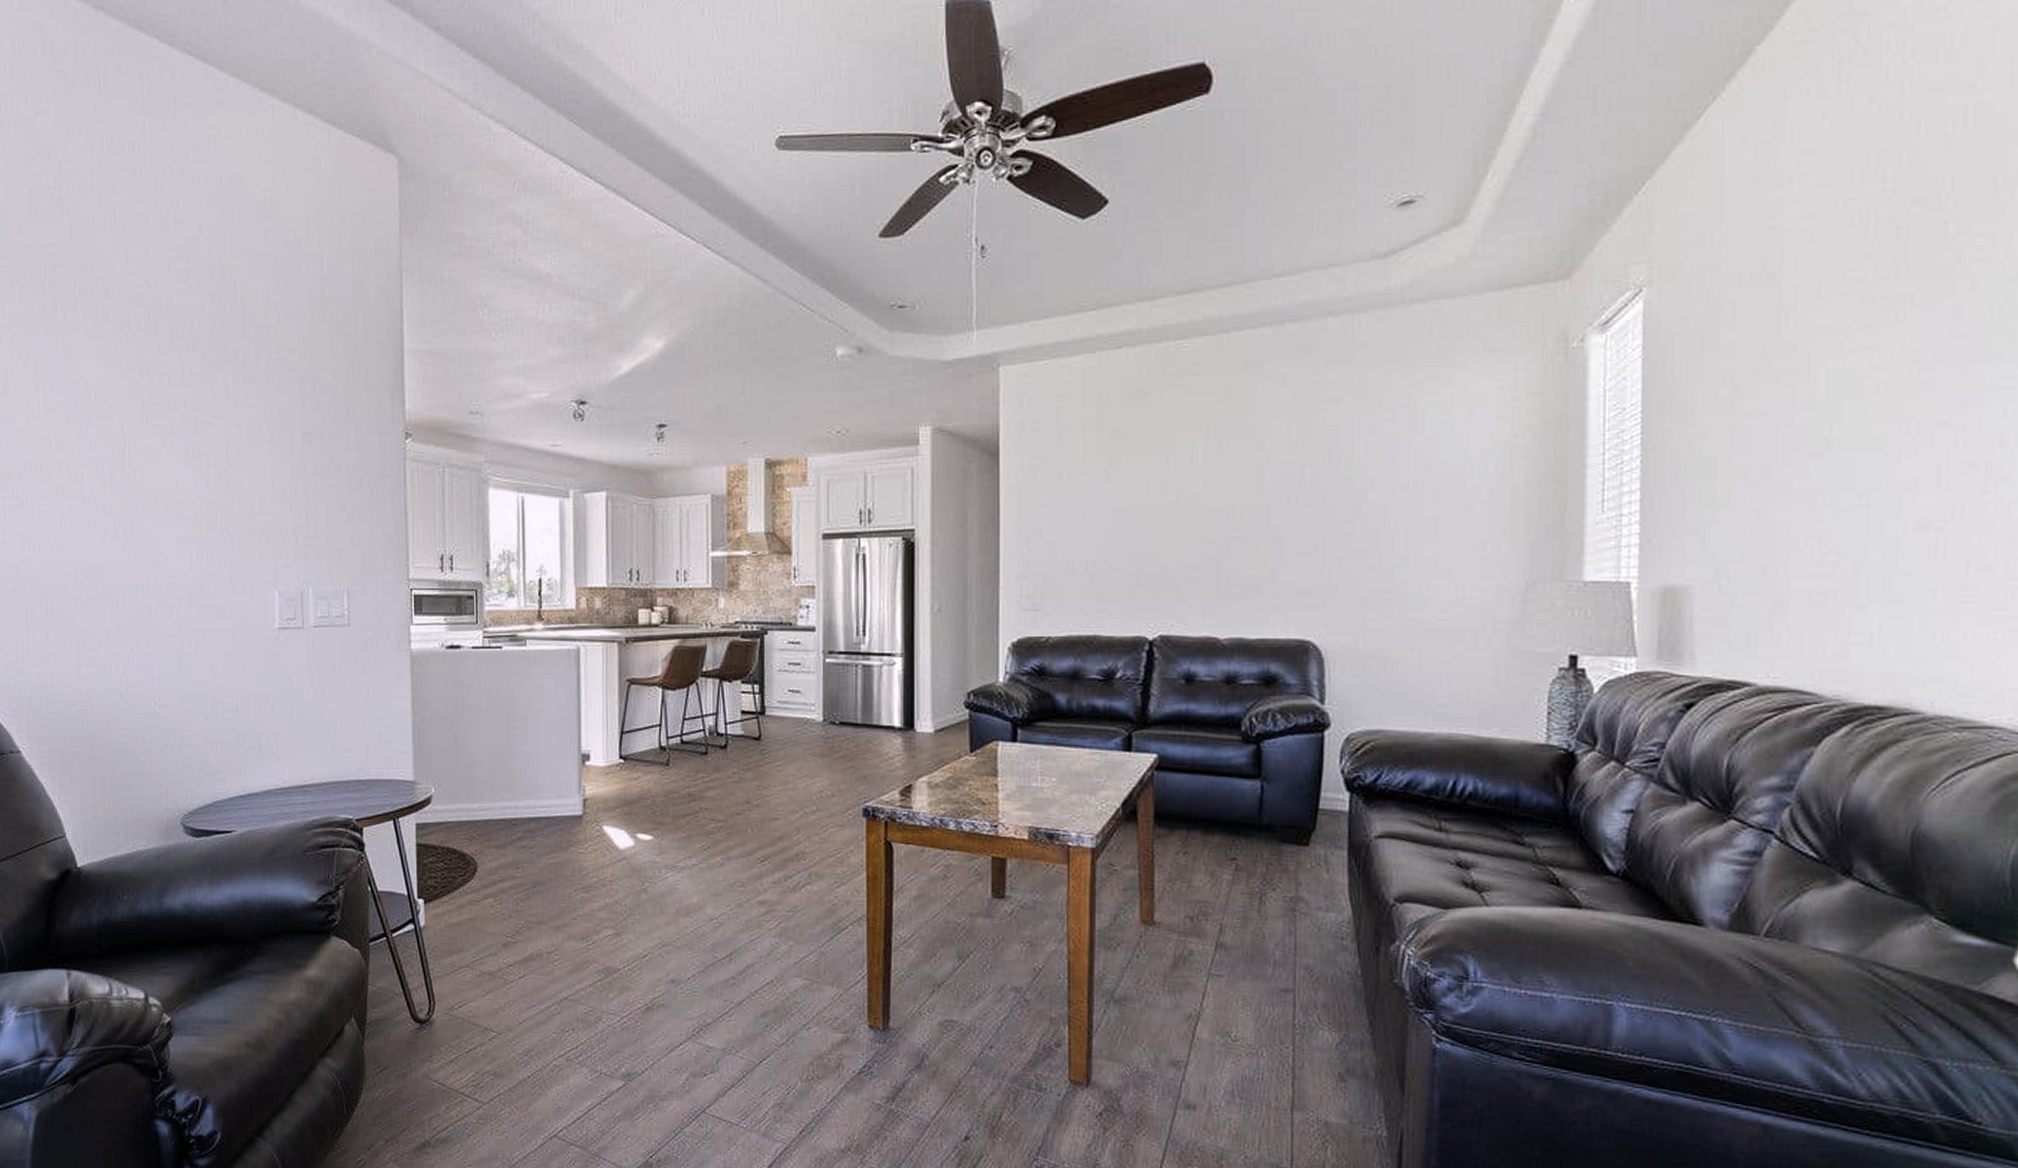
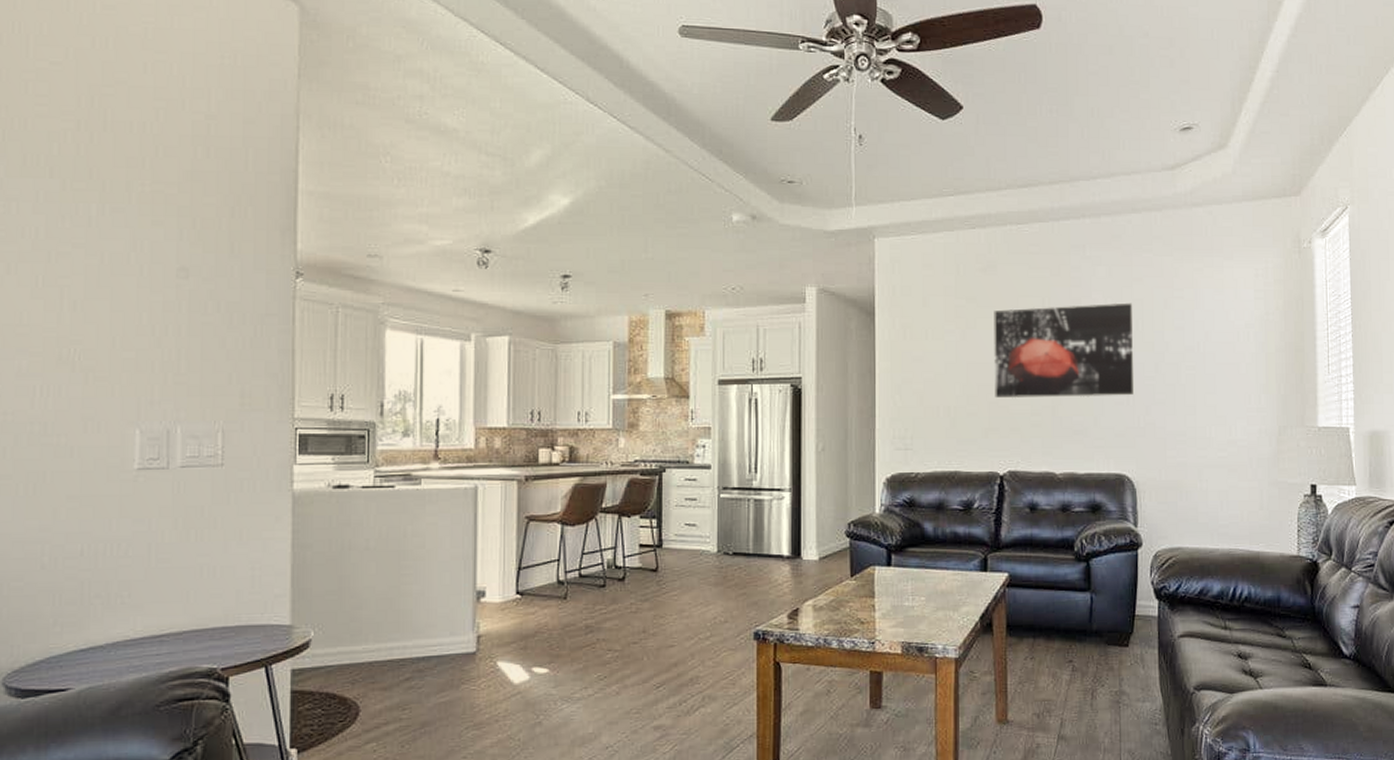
wall art: none [1144,429,1324,551] -> present [994,302,1133,399]

